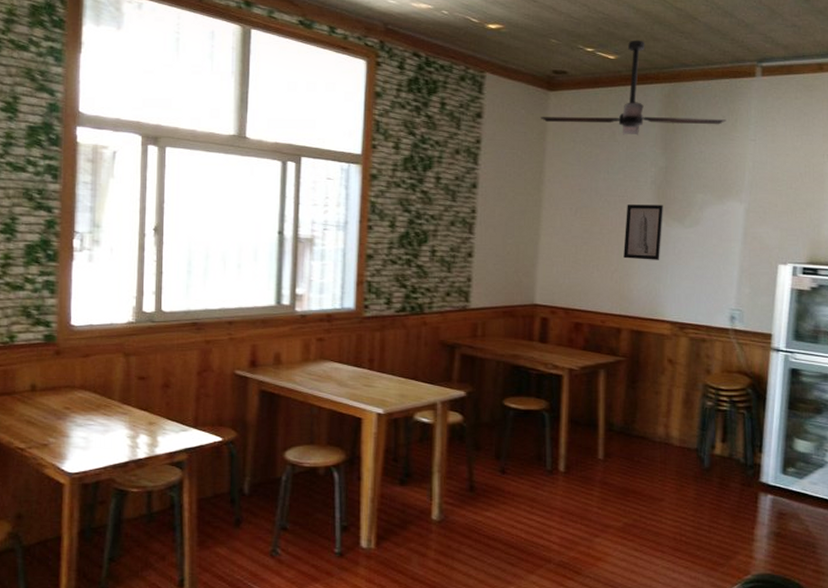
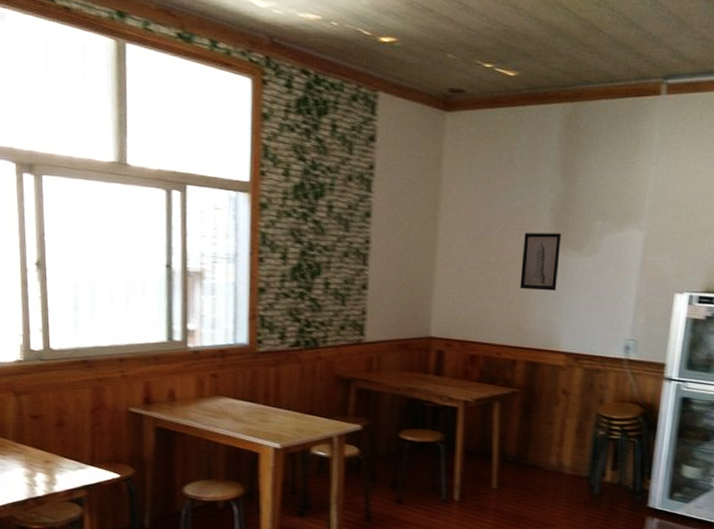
ceiling fan: present [541,40,726,136] -> none [437,54,629,160]

